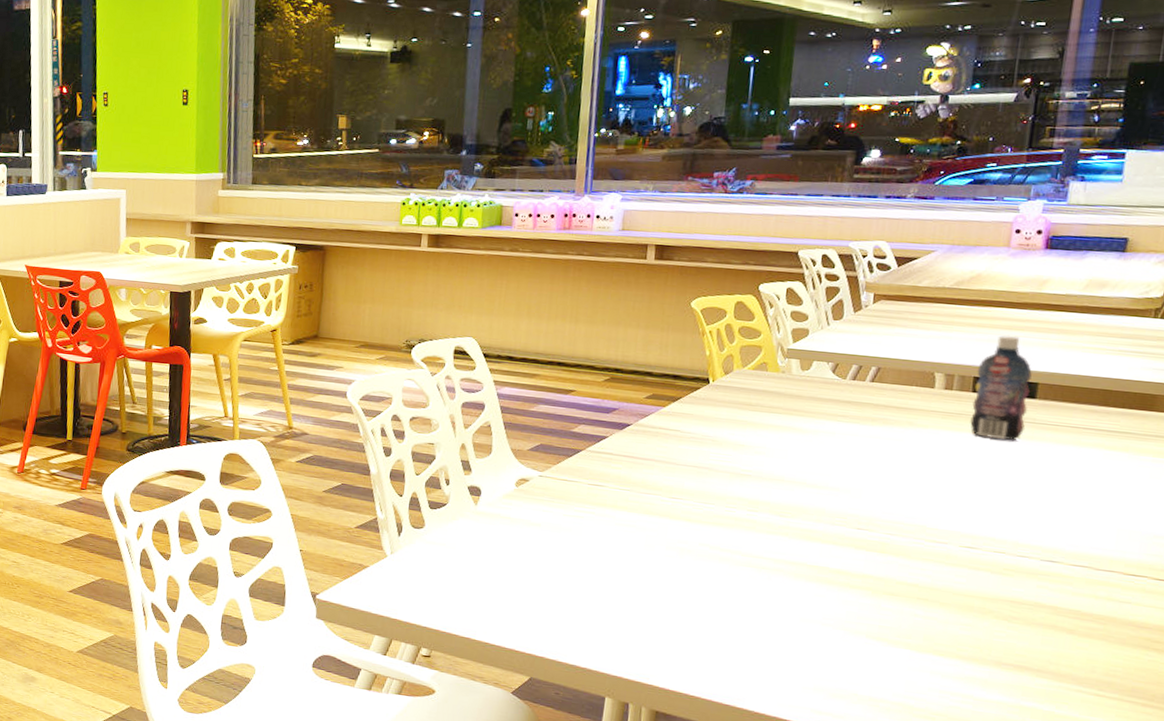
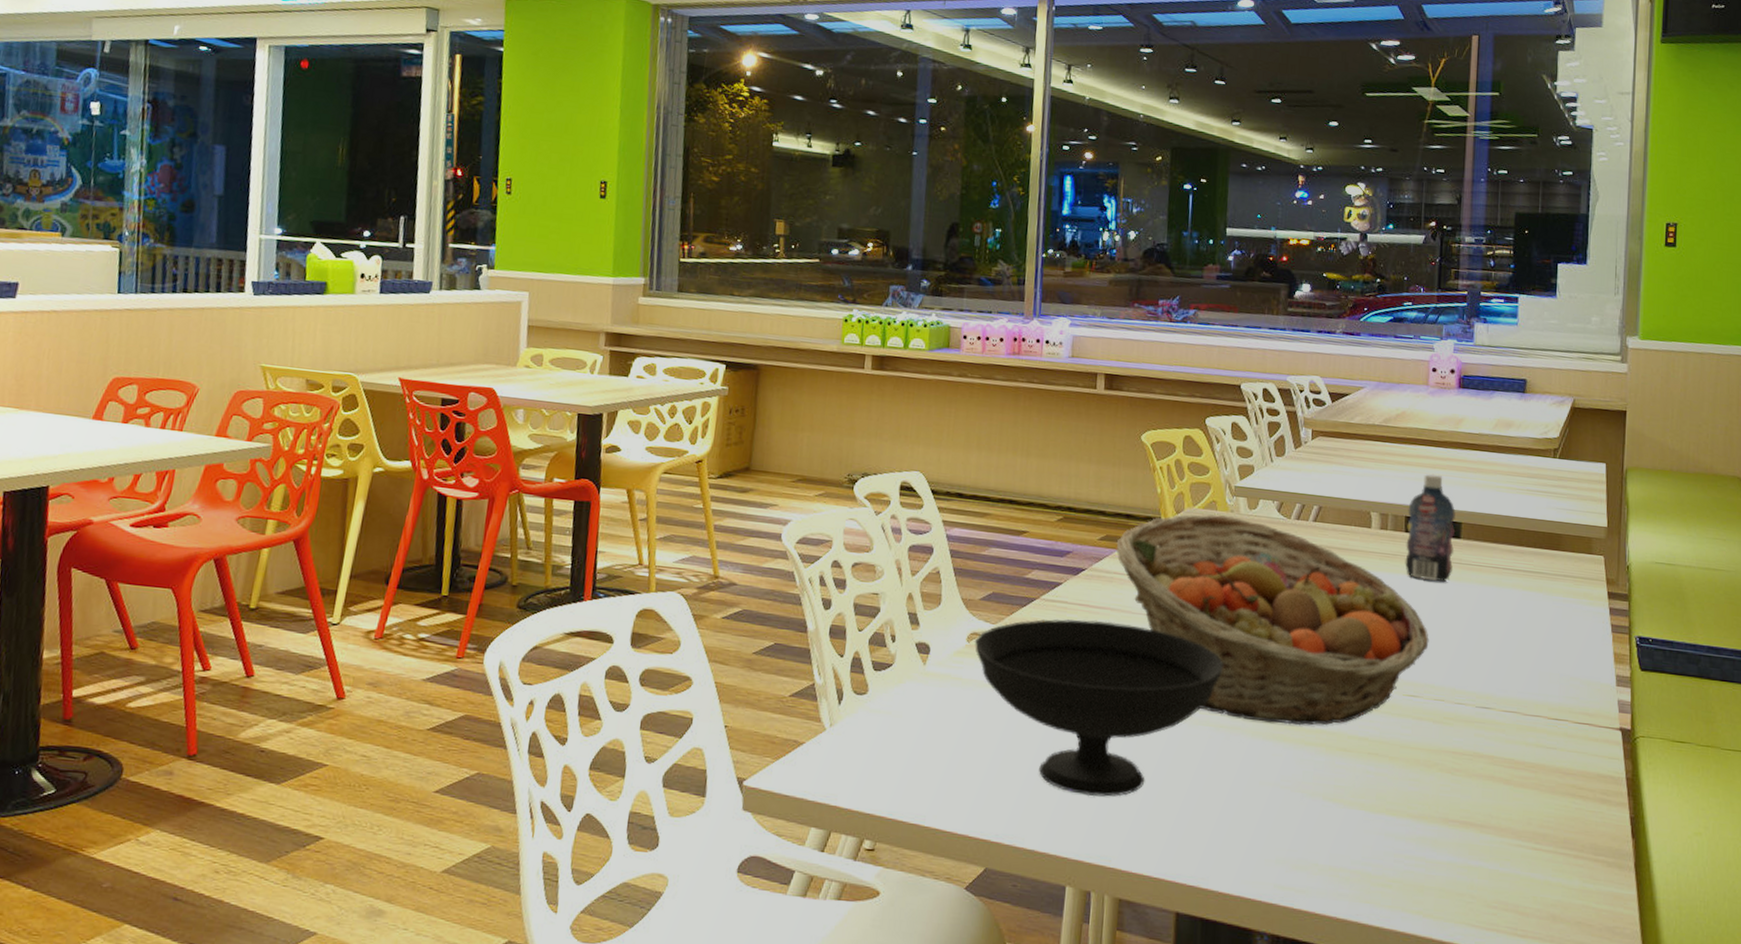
bowl: none [523,468,769,624] -> present [975,618,1224,797]
fruit basket: none [661,374,993,571] -> present [1115,514,1429,726]

